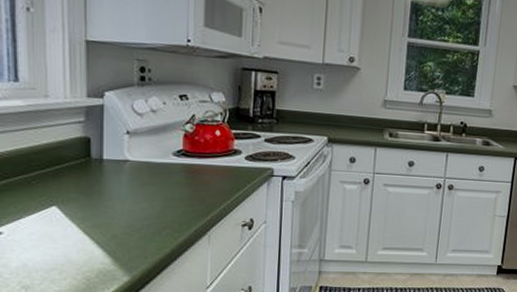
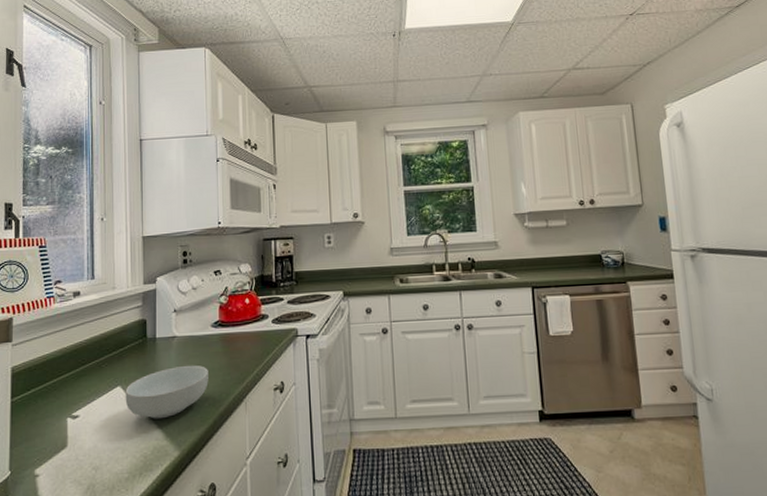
cereal bowl: none [63,192,167,244] -> present [125,365,209,419]

